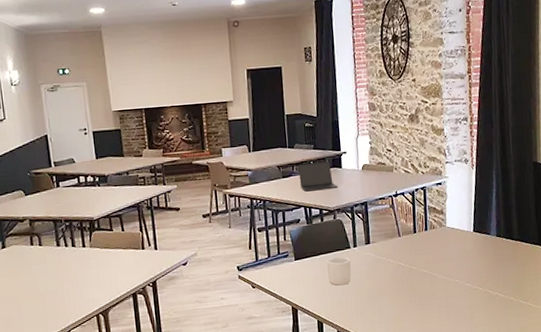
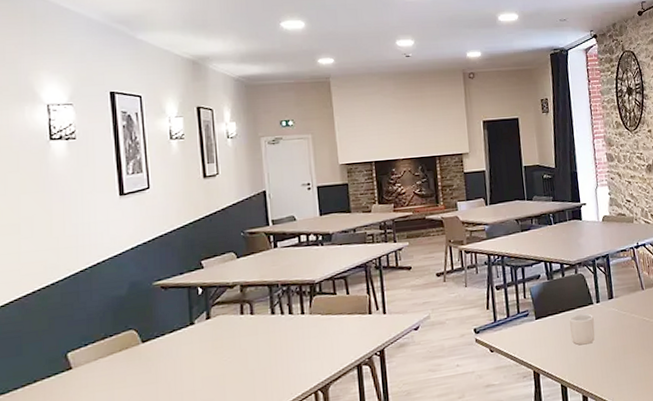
laptop: present [298,161,338,192] -> none [537,213,579,246]

